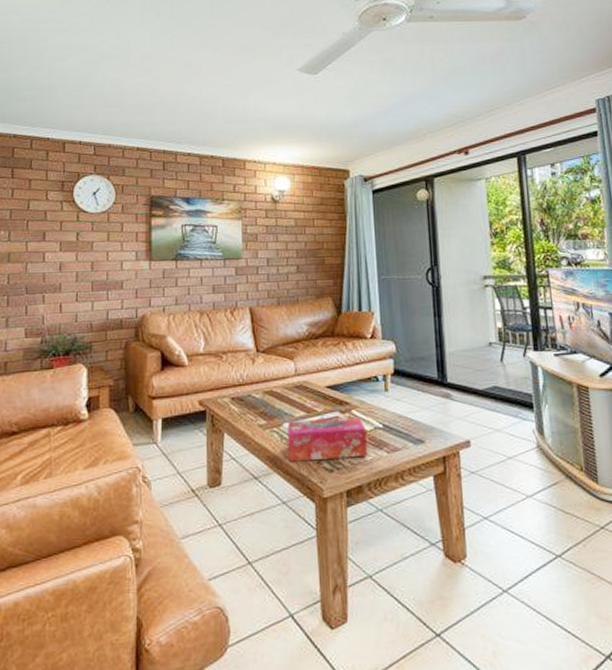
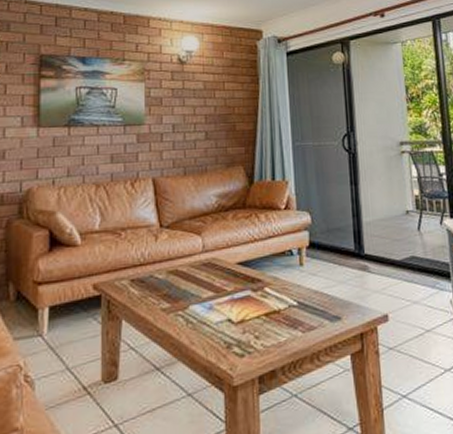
tissue box: present [287,417,367,462] -> none [194,295,281,349]

